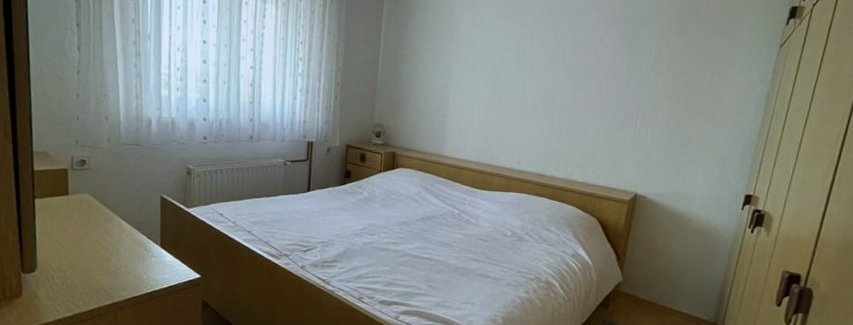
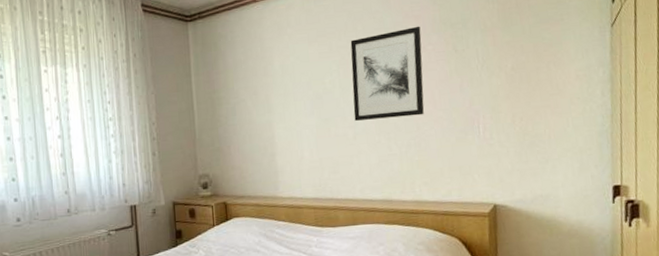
wall art: none [524,17,603,102] -> present [350,26,425,121]

